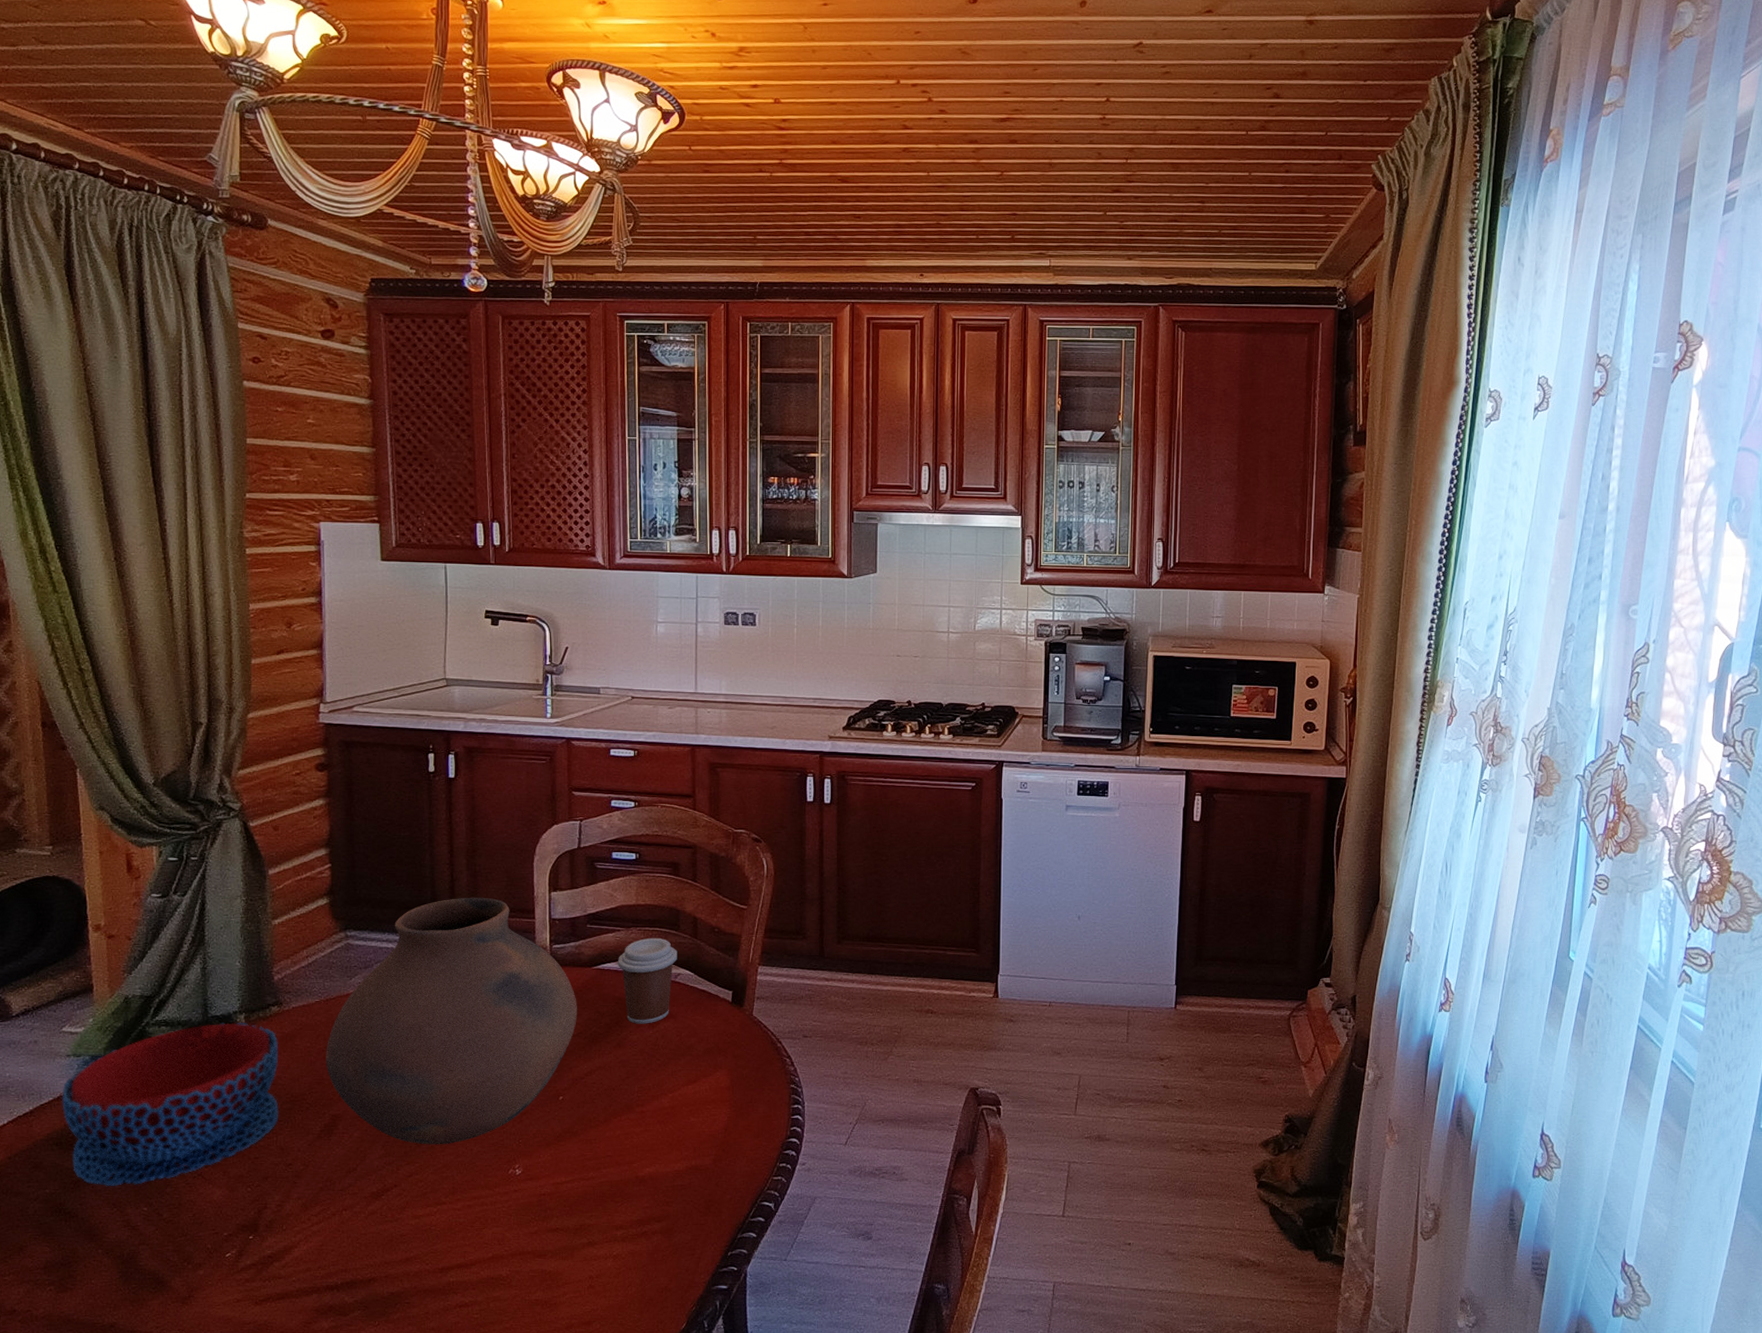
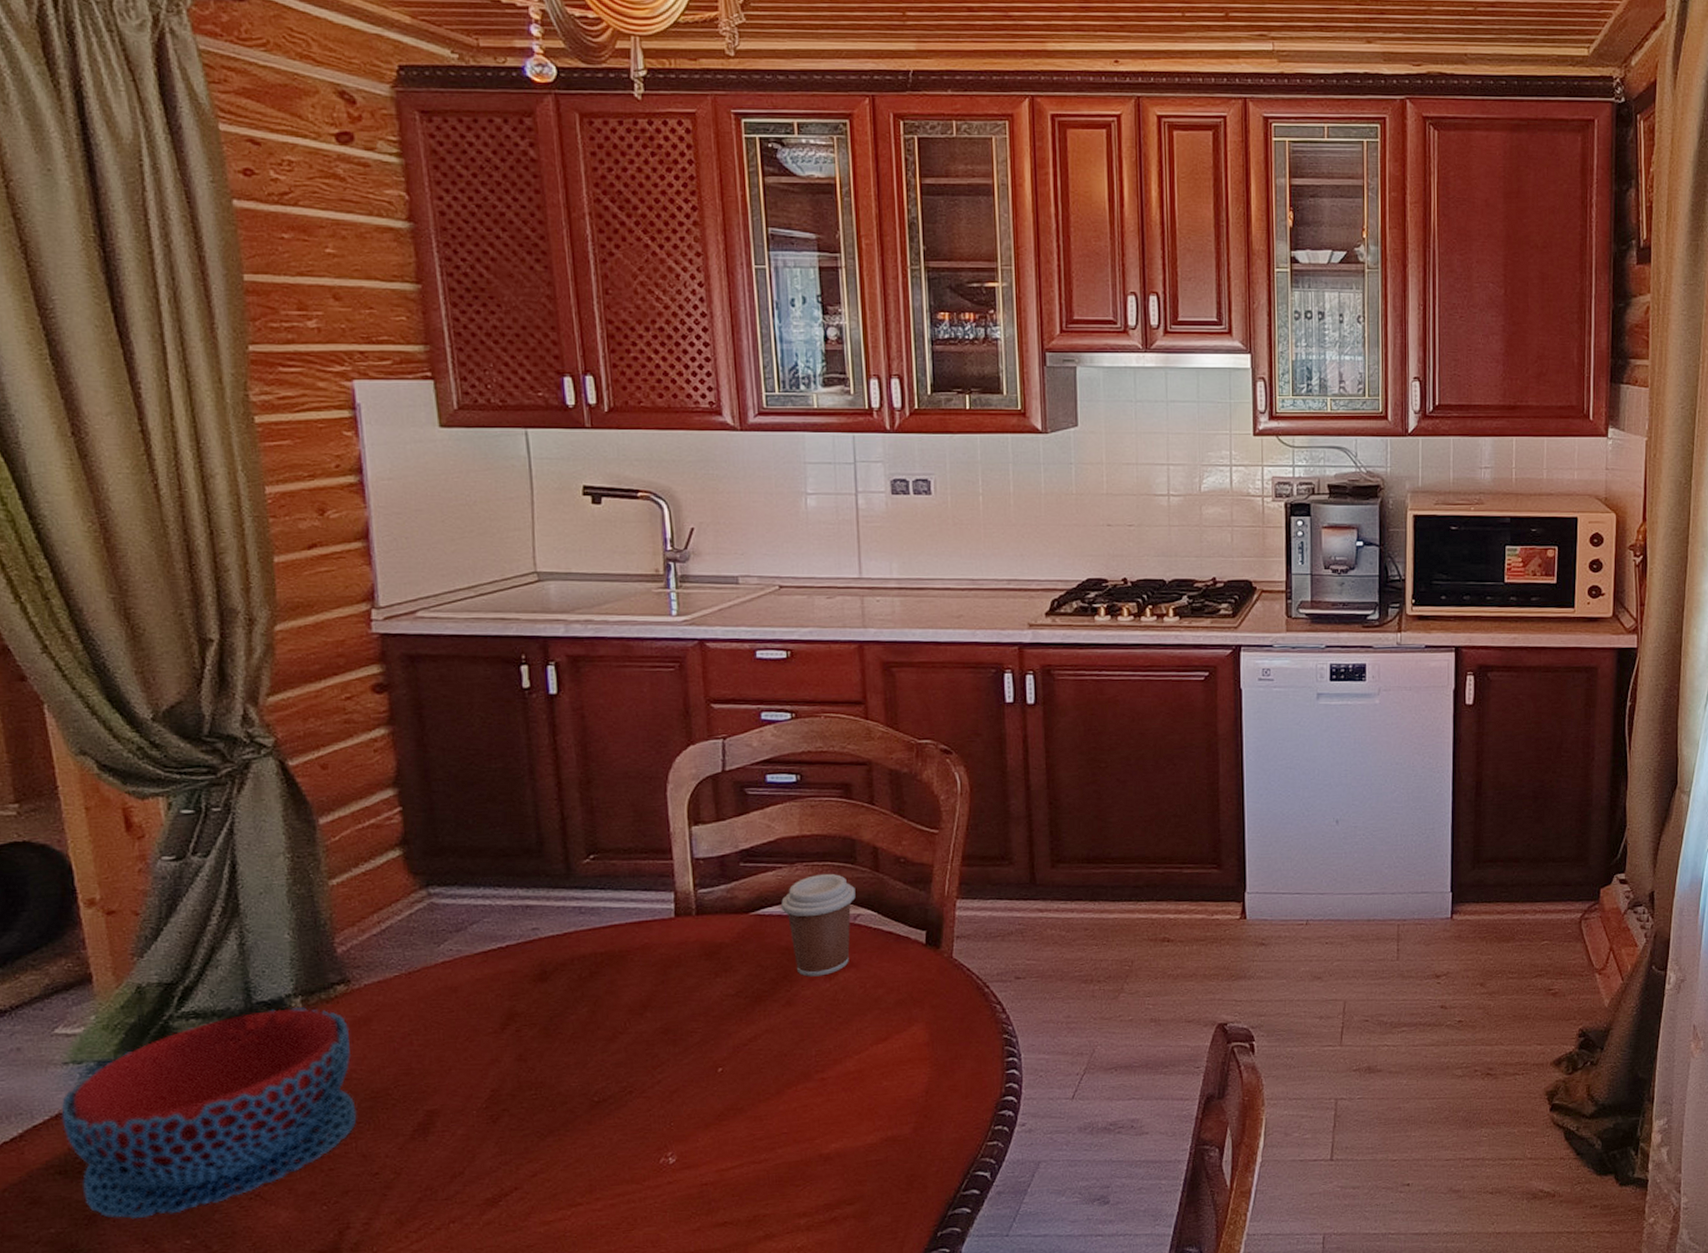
vase: present [326,897,577,1145] -> none [412,837,734,1138]

